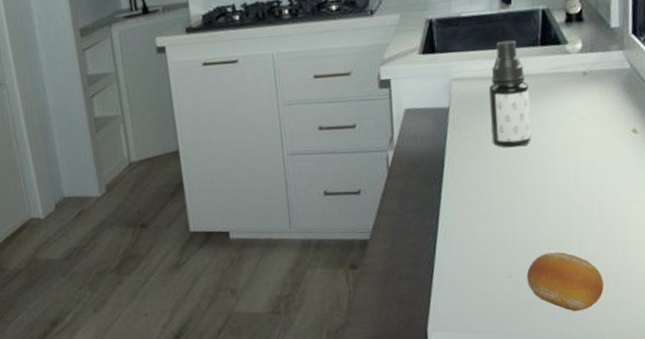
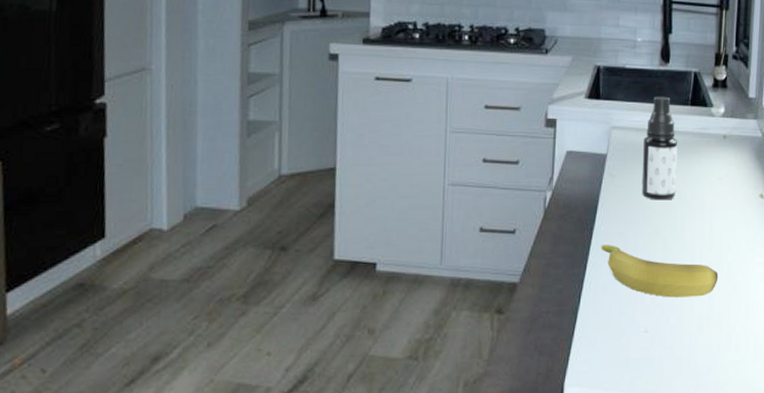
banana: none [452,196,589,243] -> present [601,245,719,298]
fruit: present [526,252,604,312] -> none [660,309,727,371]

